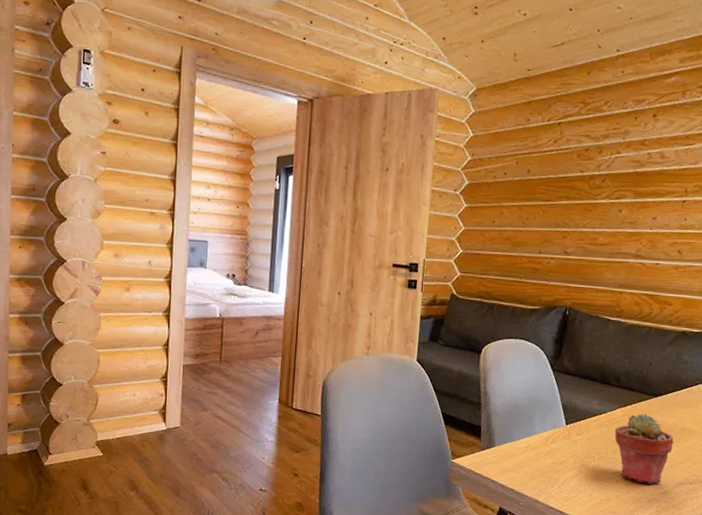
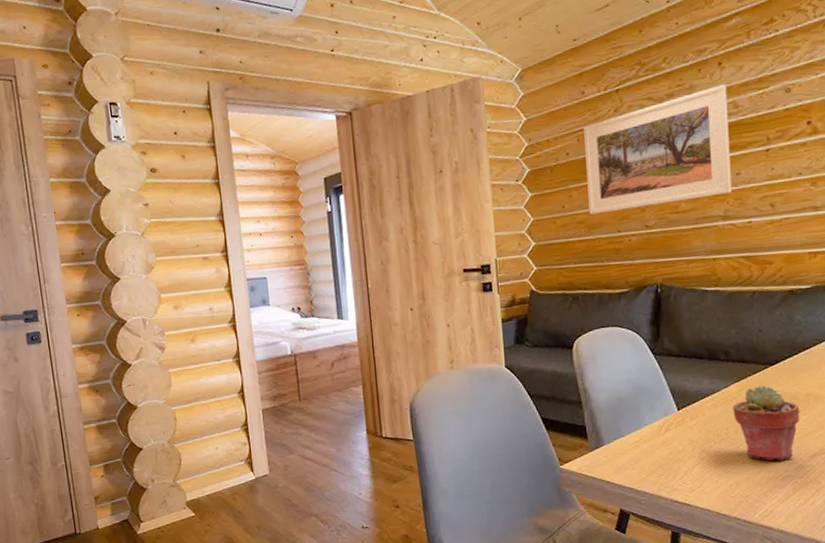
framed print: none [516,135,657,235] -> present [584,84,732,215]

